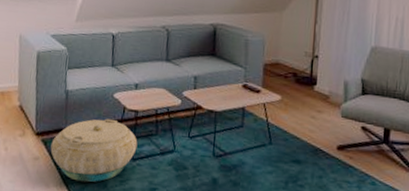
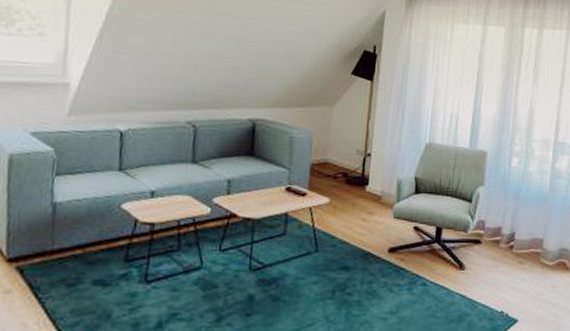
basket: present [50,118,138,183] -> none [29,235,154,315]

